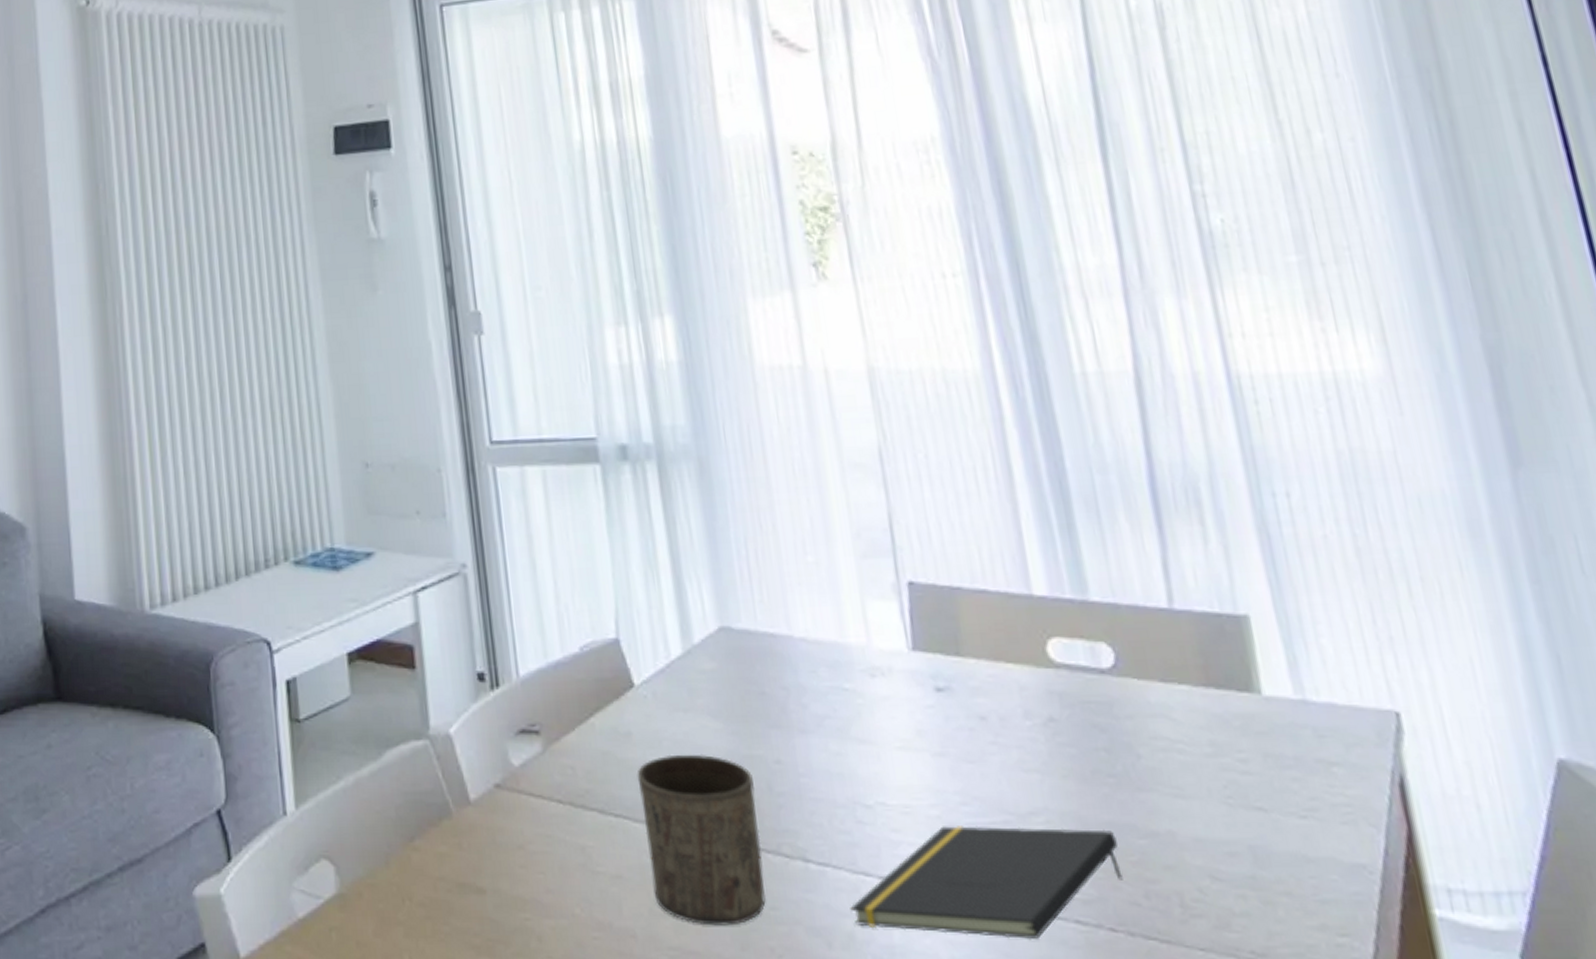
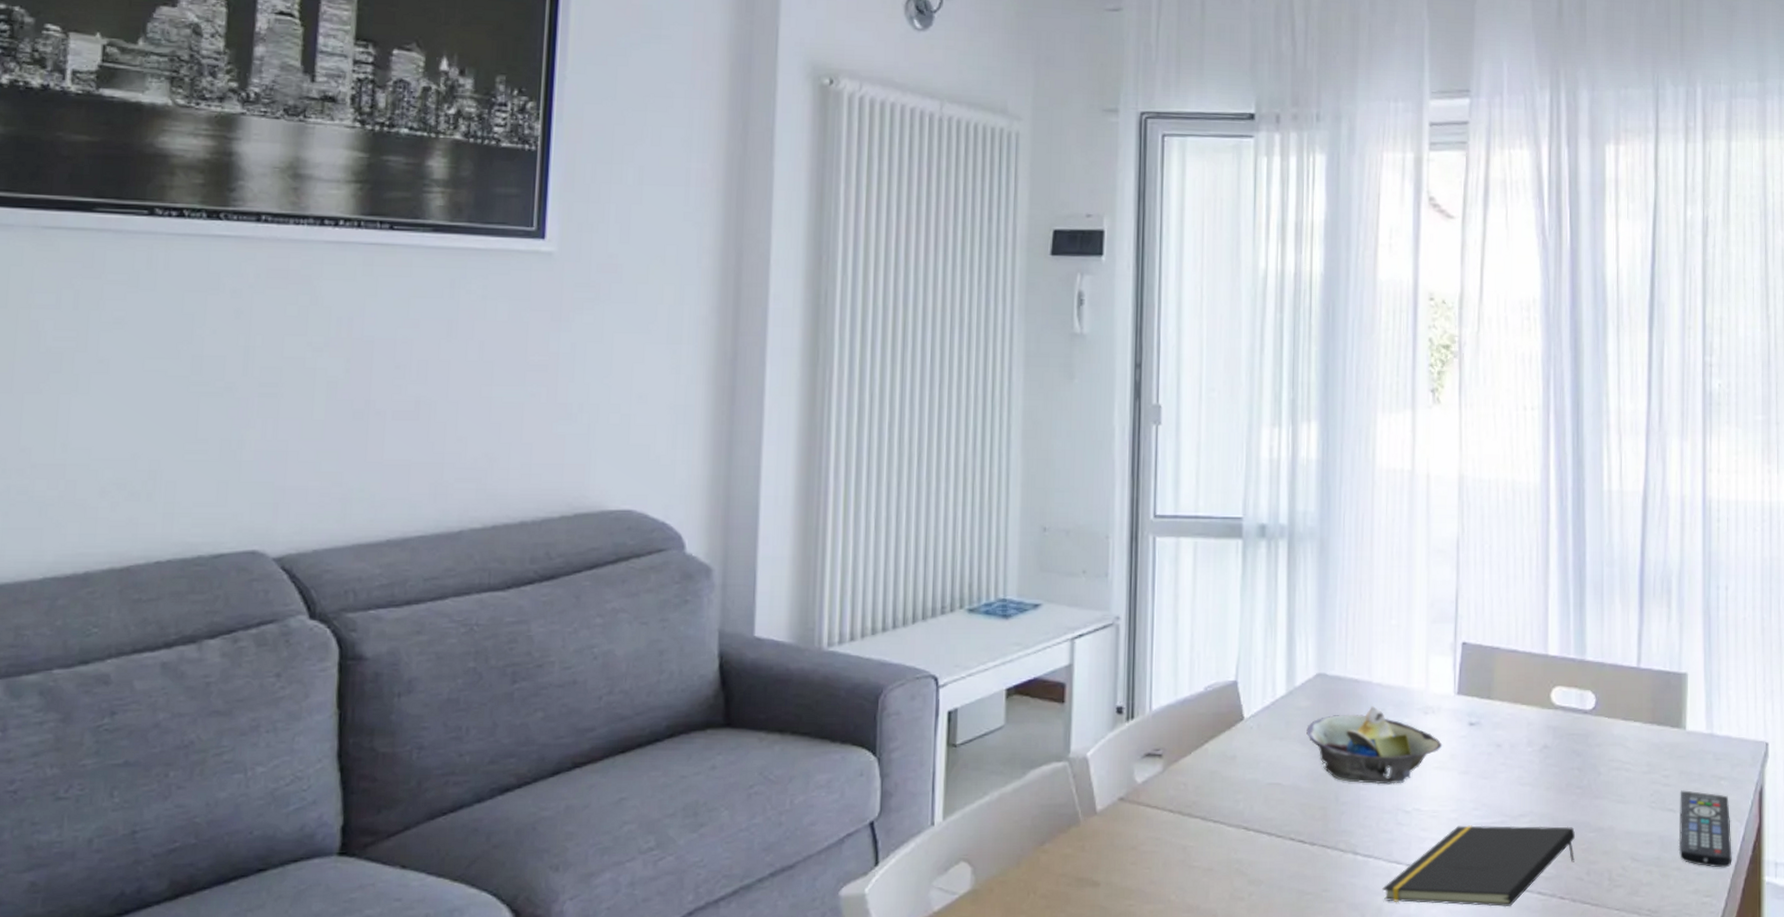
cup: present [637,754,766,926] -> none [1235,772,1325,905]
decorative bowl: none [716,666,904,770] -> present [1306,705,1443,785]
remote control: none [1269,780,1374,894] -> present [1678,790,1732,868]

